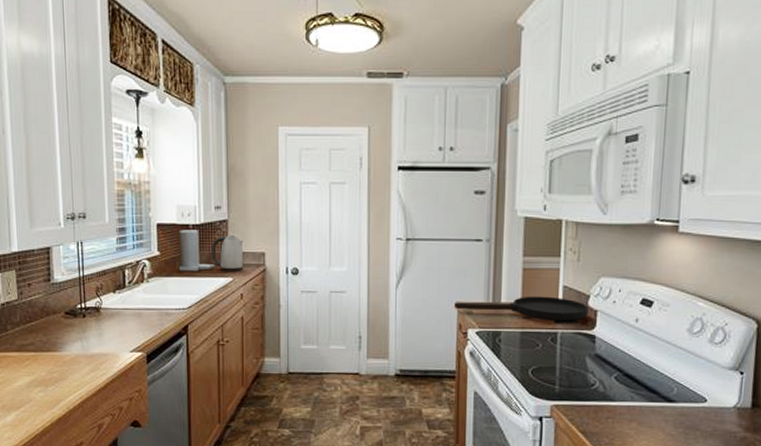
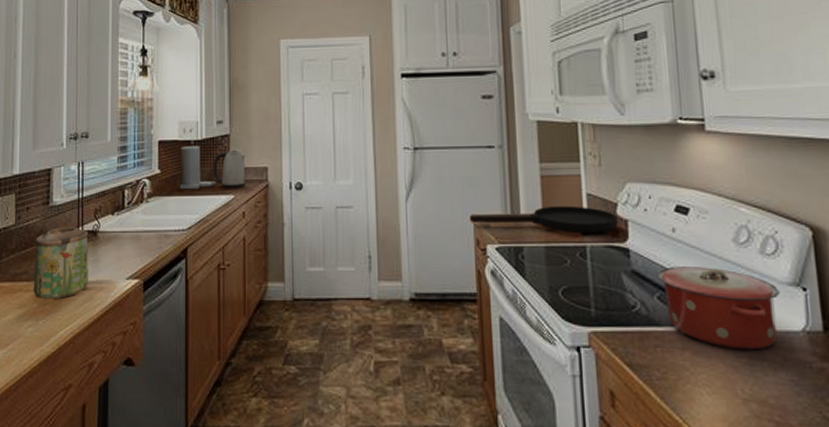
canister: none [39,302,94,369] -> present [33,226,89,300]
casserole: none [616,352,721,422] -> present [656,266,780,350]

